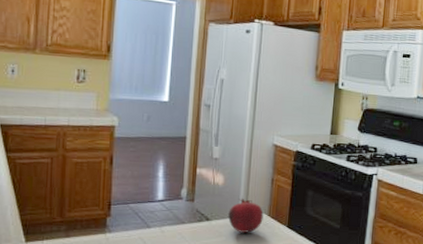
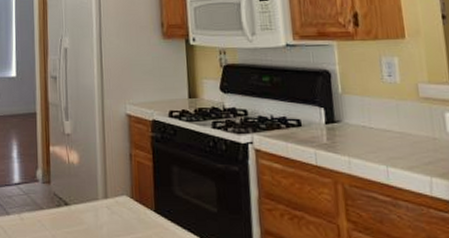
fruit: present [228,198,264,233] -> none [87,178,126,219]

